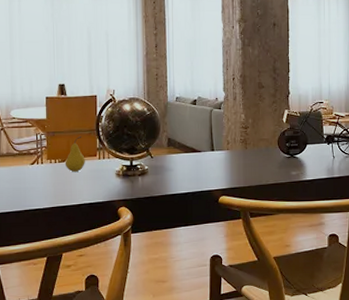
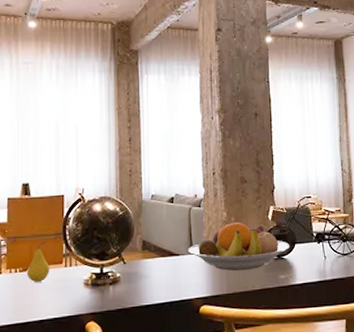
fruit bowl: none [209,123,302,167] -> present [188,221,290,271]

